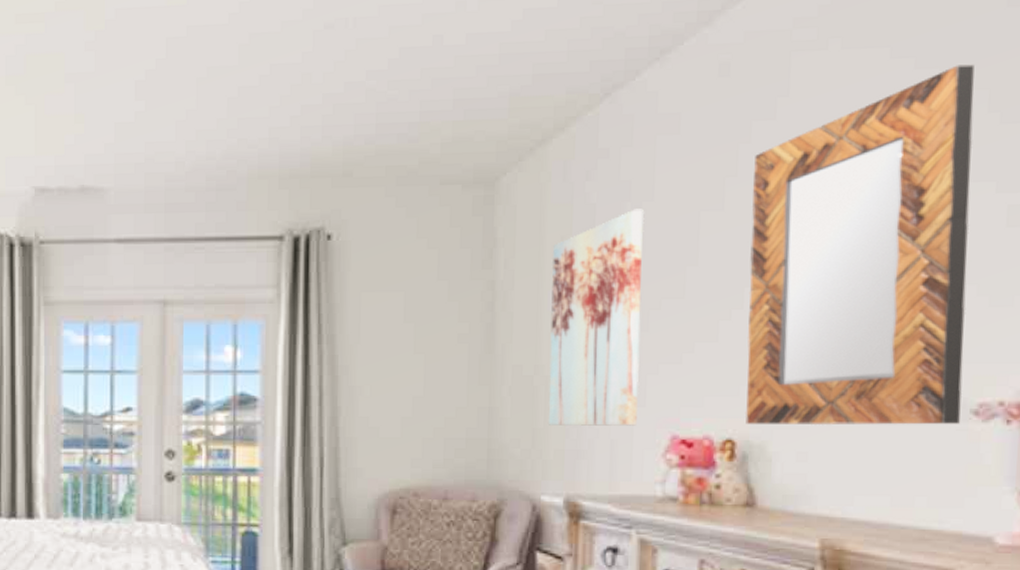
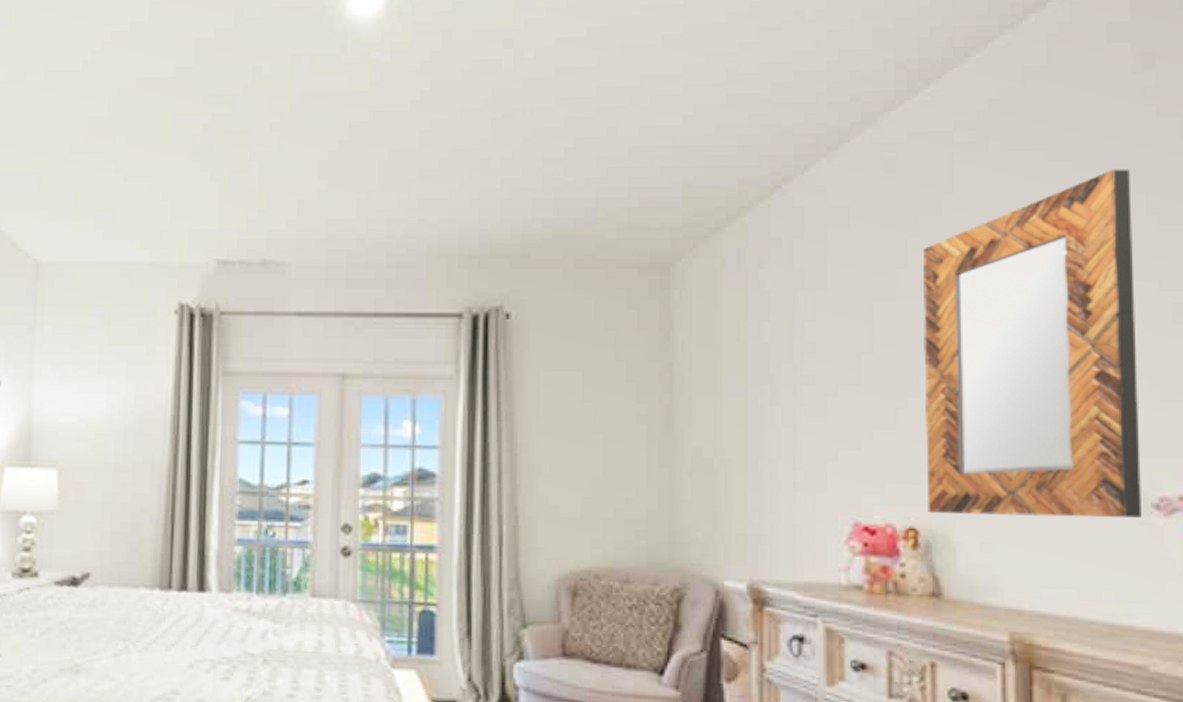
wall art: present [548,209,644,426] -> none [728,297,818,512]

